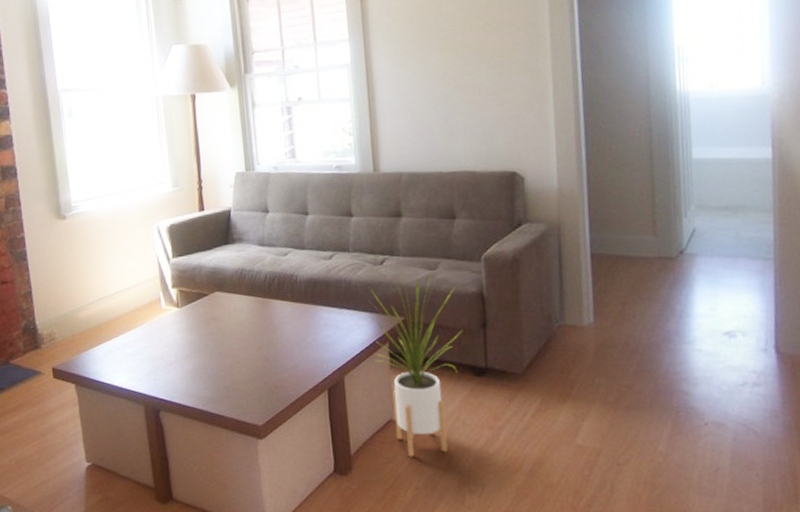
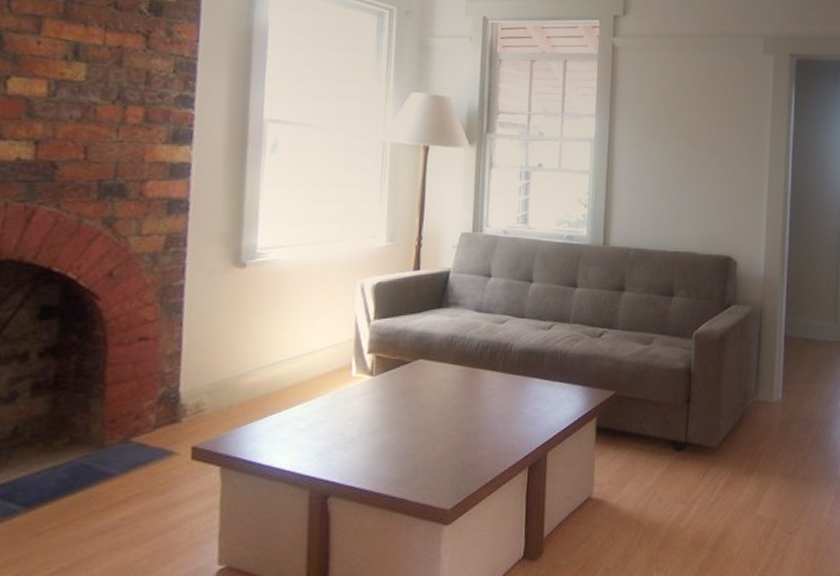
house plant: present [368,271,463,457] -> none [579,344,669,537]

